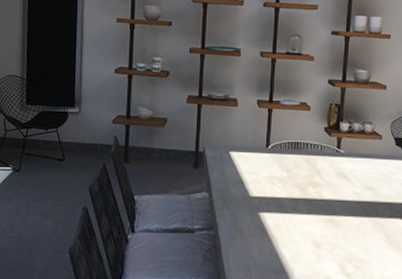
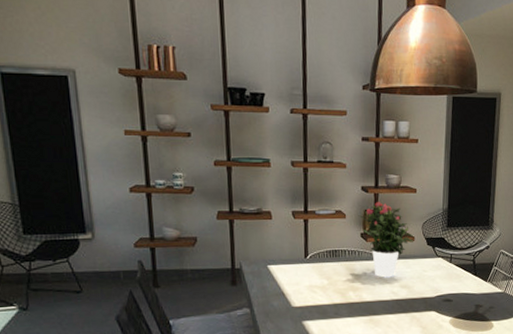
potted flower: none [323,95,381,176] -> present [358,201,413,277]

